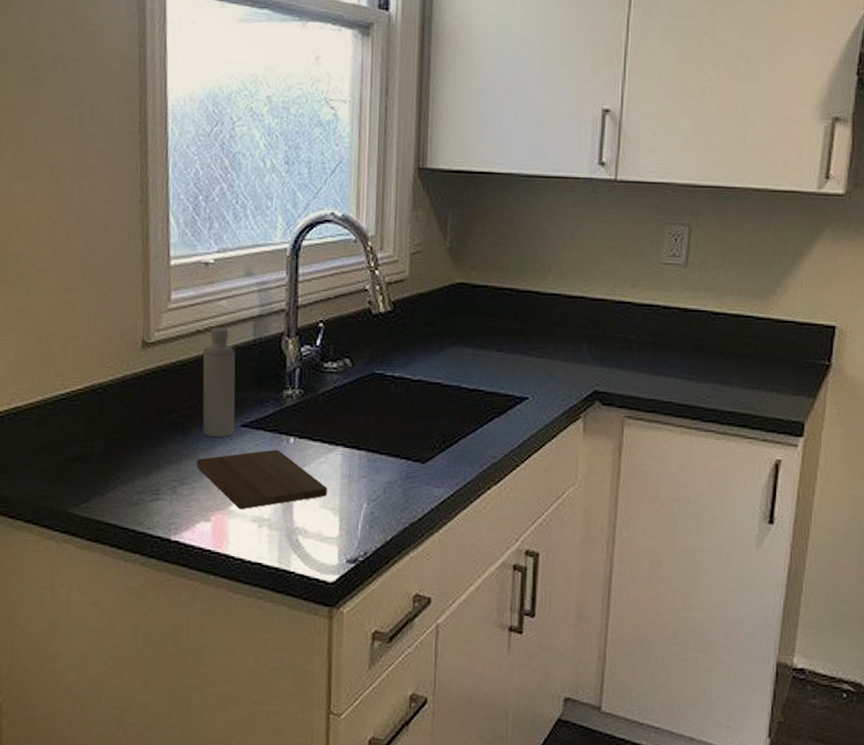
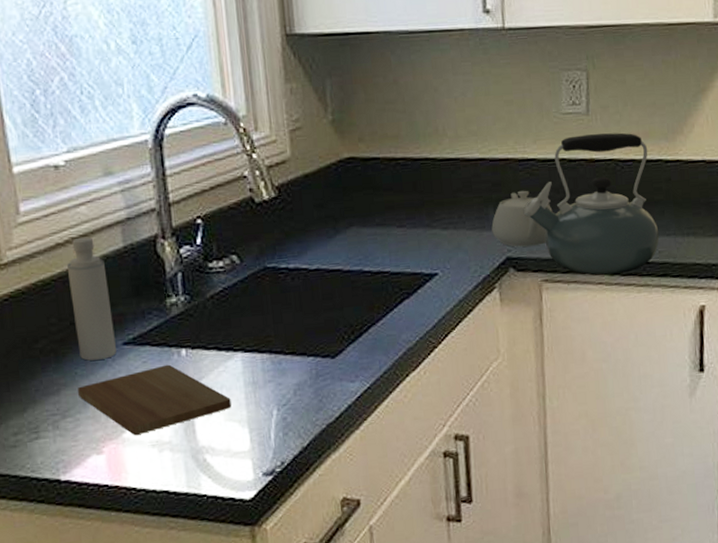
teapot: none [583,330,643,383] -> present [491,190,553,247]
kettle: none [614,285,743,419] -> present [523,132,660,275]

